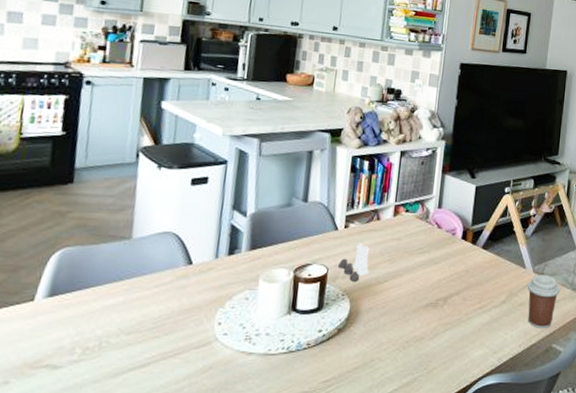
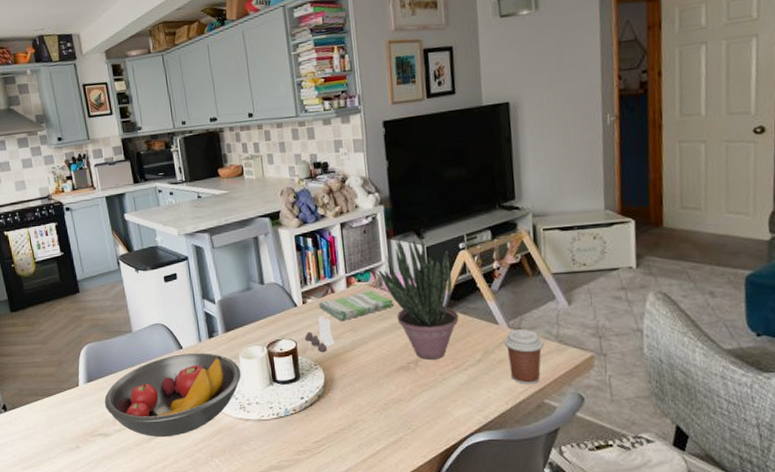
fruit bowl: none [64,270,257,372] -> present [104,353,241,438]
dish towel: none [360,222,436,250] -> present [318,291,394,321]
potted plant: none [427,174,495,299] -> present [378,235,459,361]

